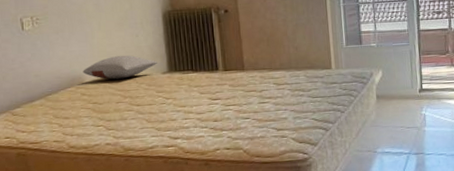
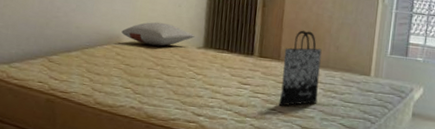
tote bag: none [247,37,287,113] -> present [278,30,322,106]

